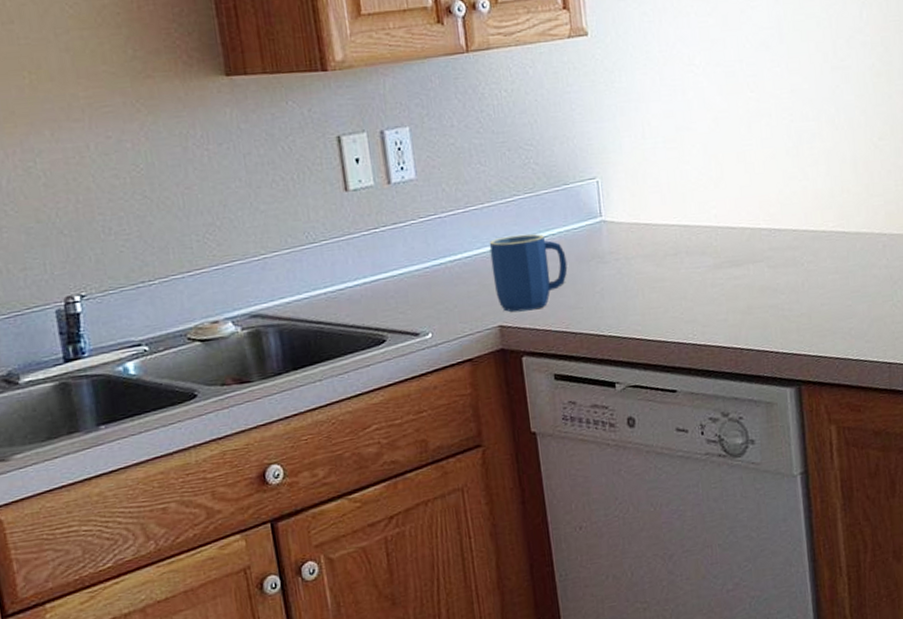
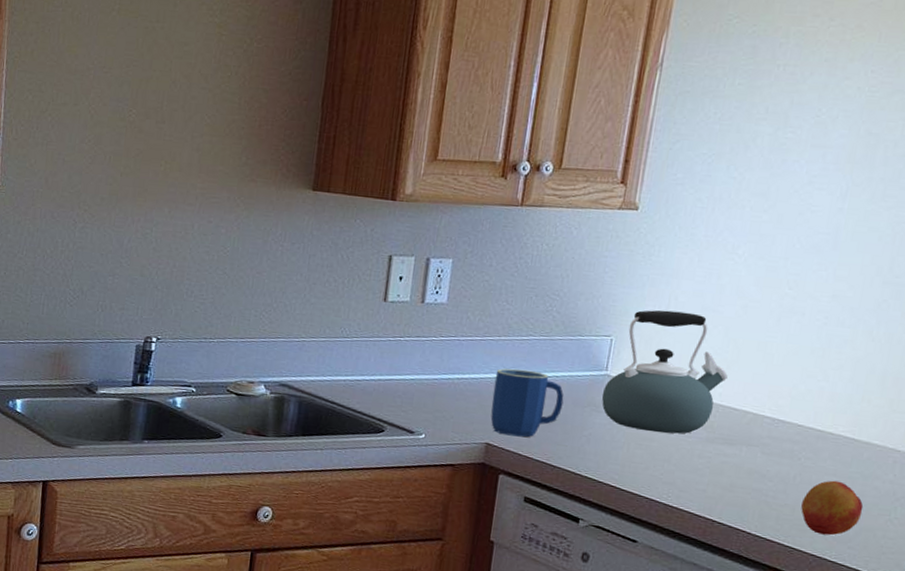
kettle: none [603,136,718,273] -> present [601,310,728,434]
fruit: none [815,277,870,336] -> present [801,480,864,536]

